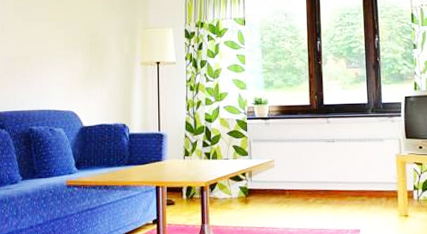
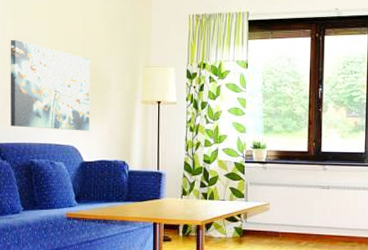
wall art: none [9,8,89,96] -> present [10,39,90,131]

